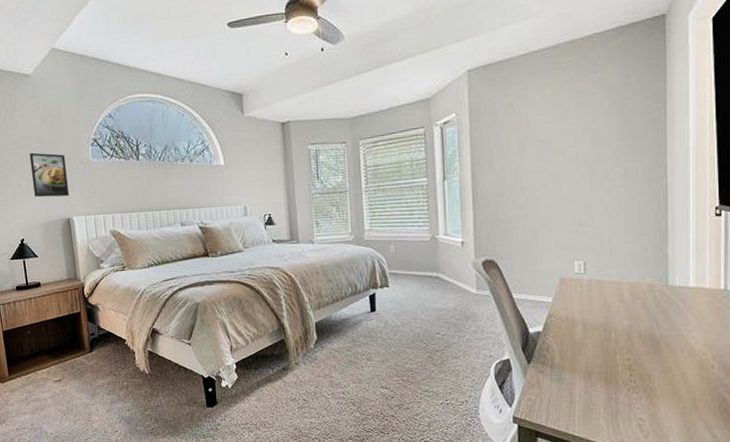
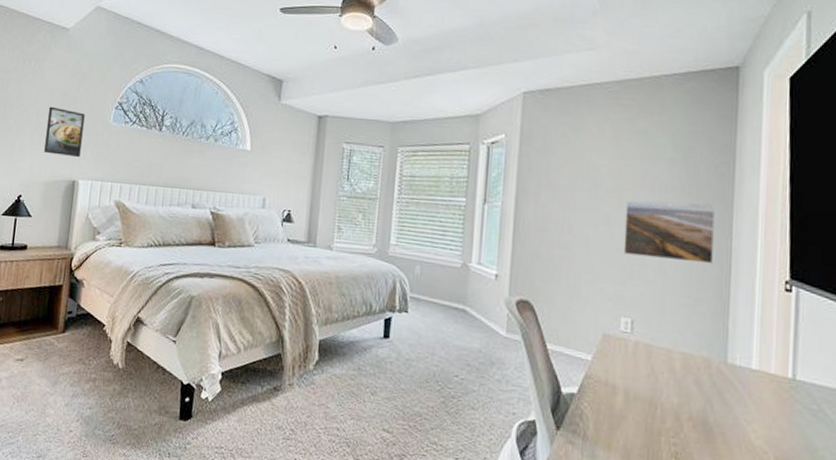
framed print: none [571,148,652,206] -> present [623,200,715,264]

